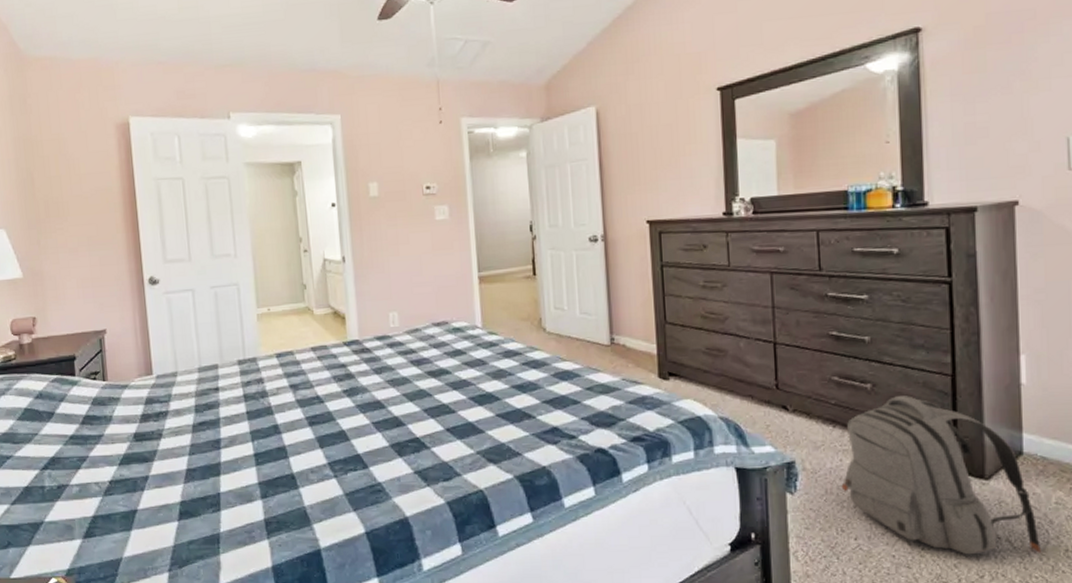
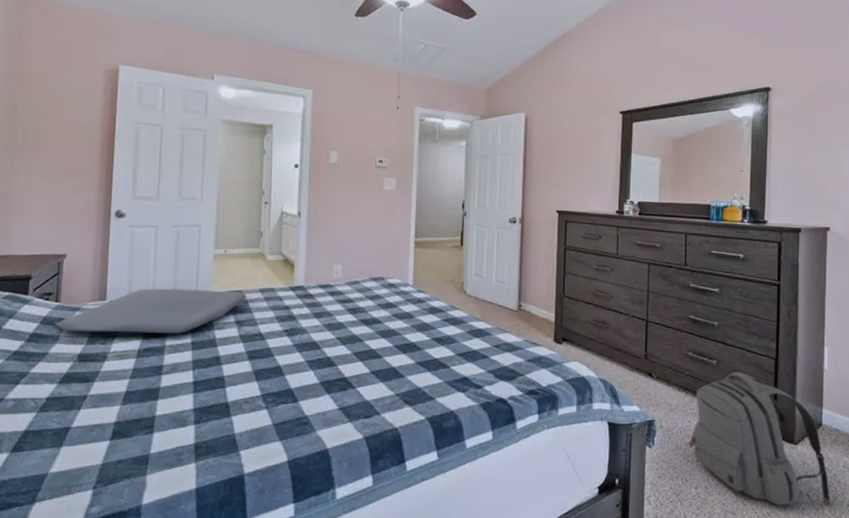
cushion: none [105,353,299,410] -> present [54,288,248,334]

